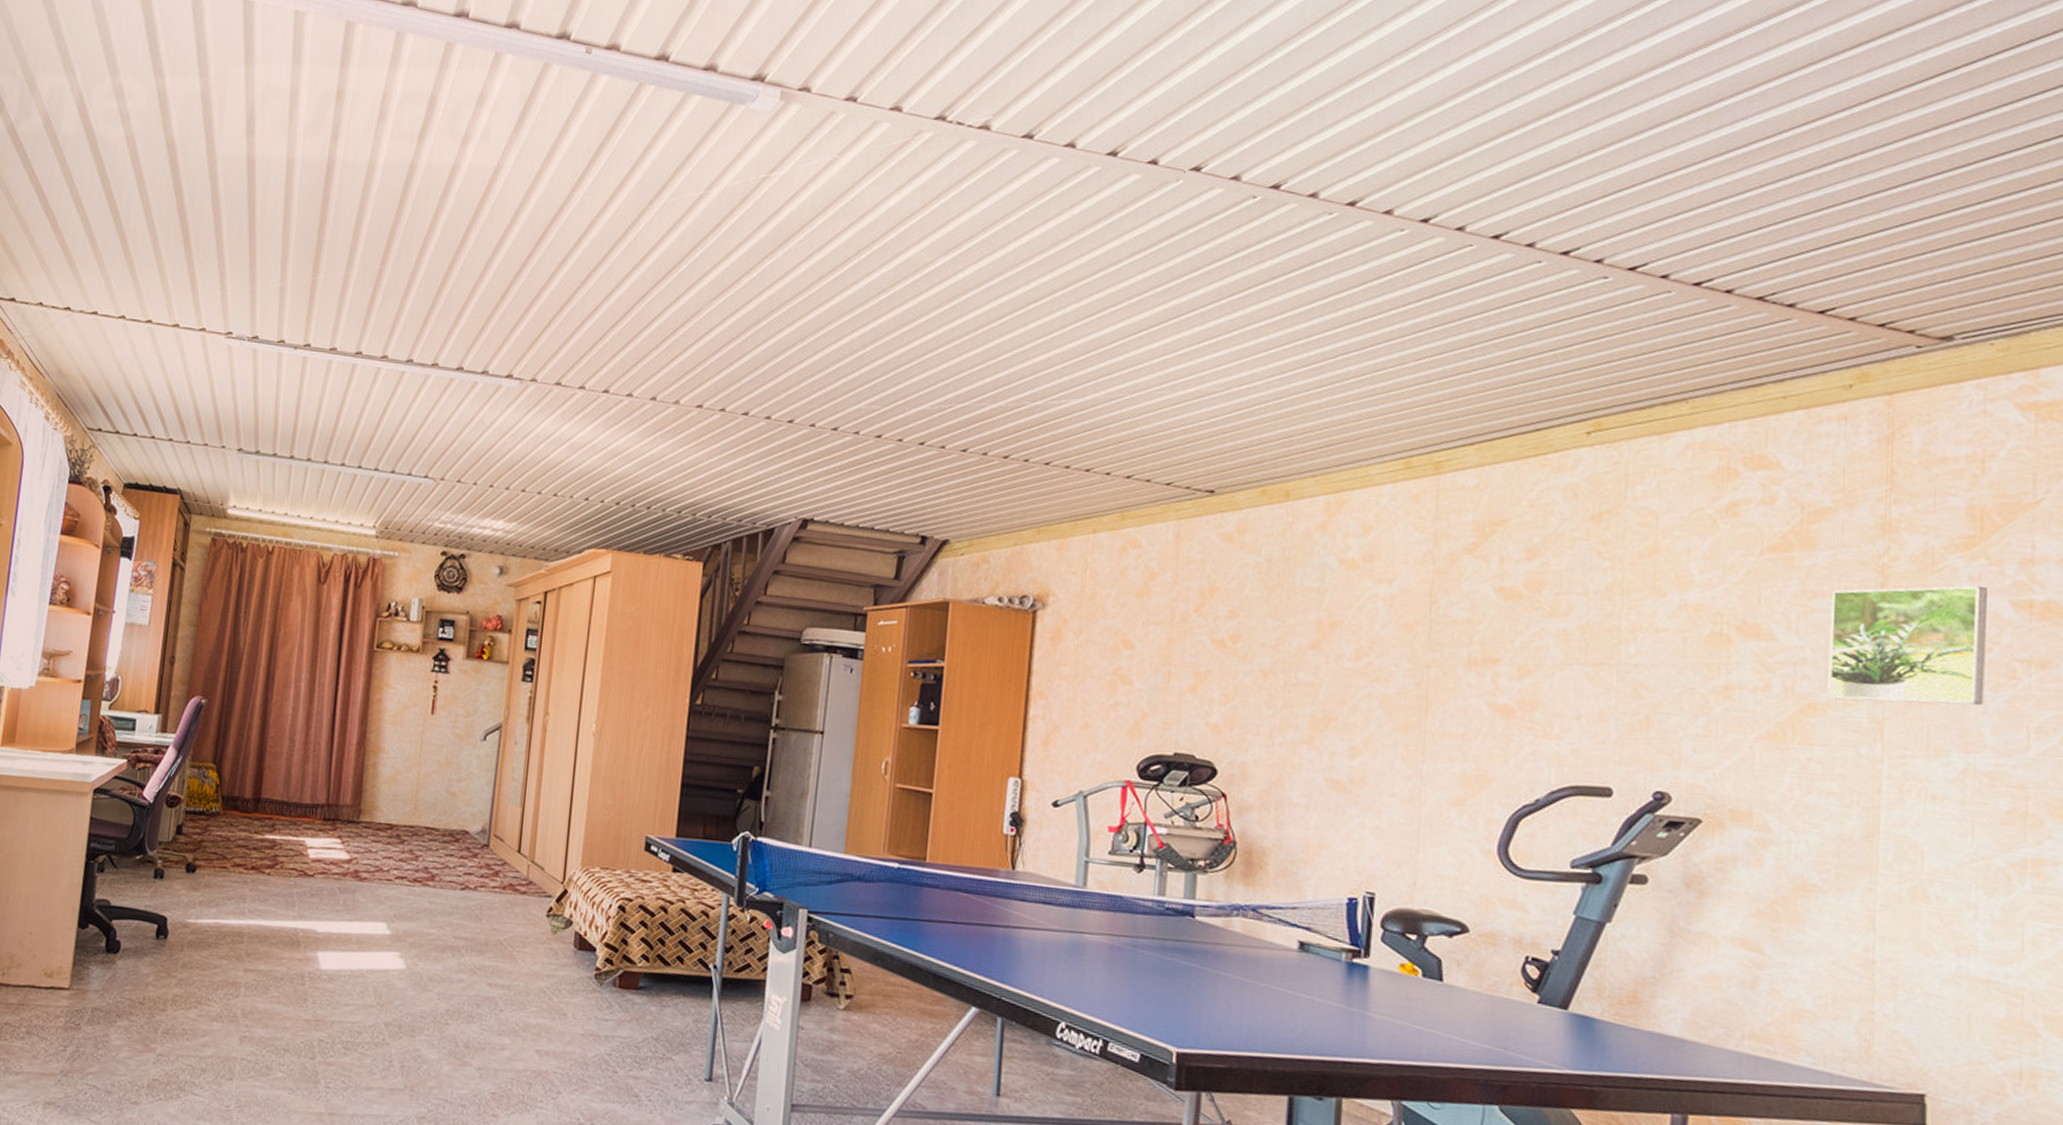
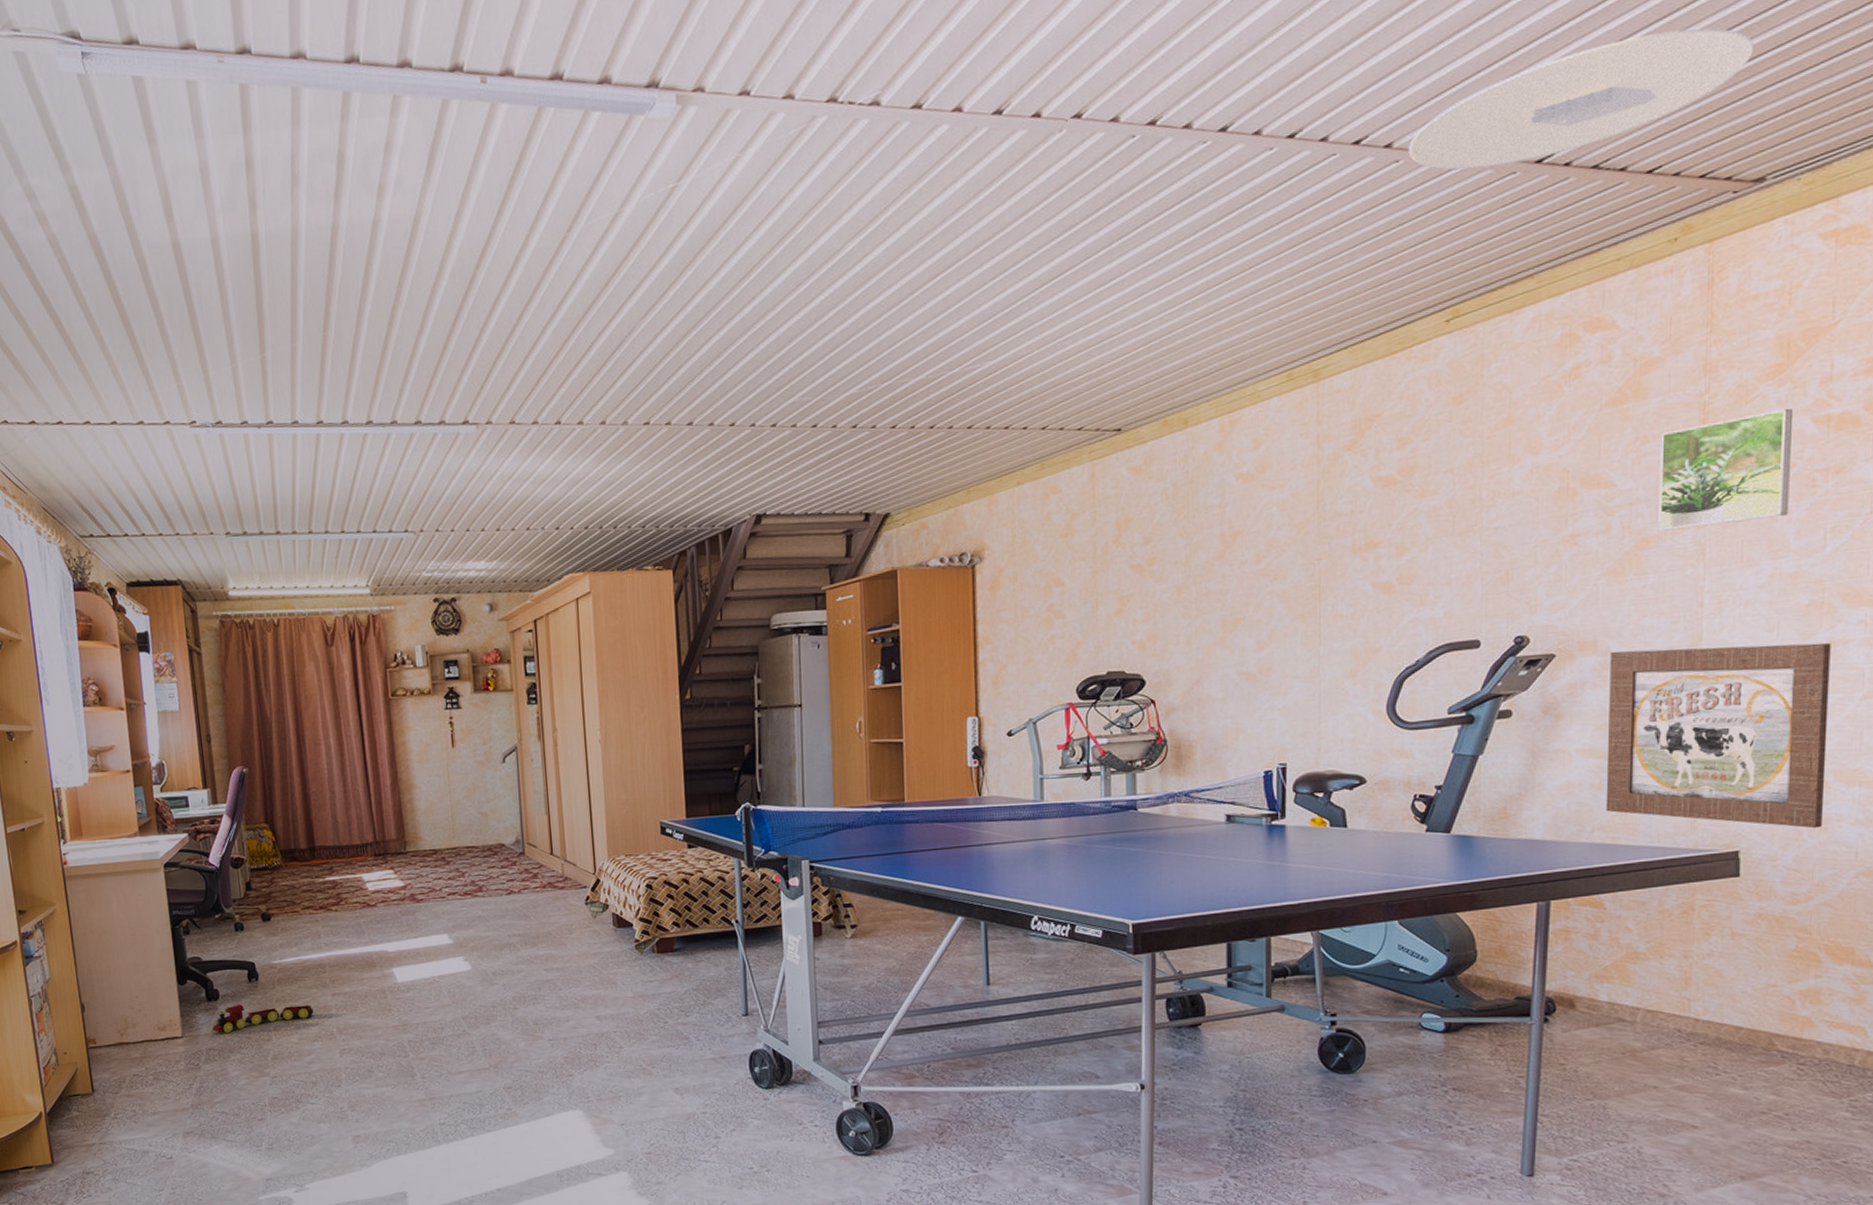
toy train: none [104,962,220,994] -> present [212,1004,314,1033]
ceiling light: none [1552,174,1940,283] -> present [1408,28,1755,170]
wall art: none [1759,827,2038,1084] -> present [1605,642,1831,829]

